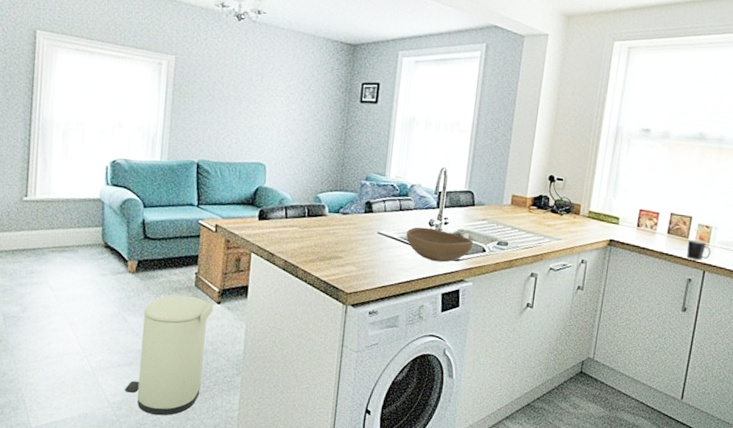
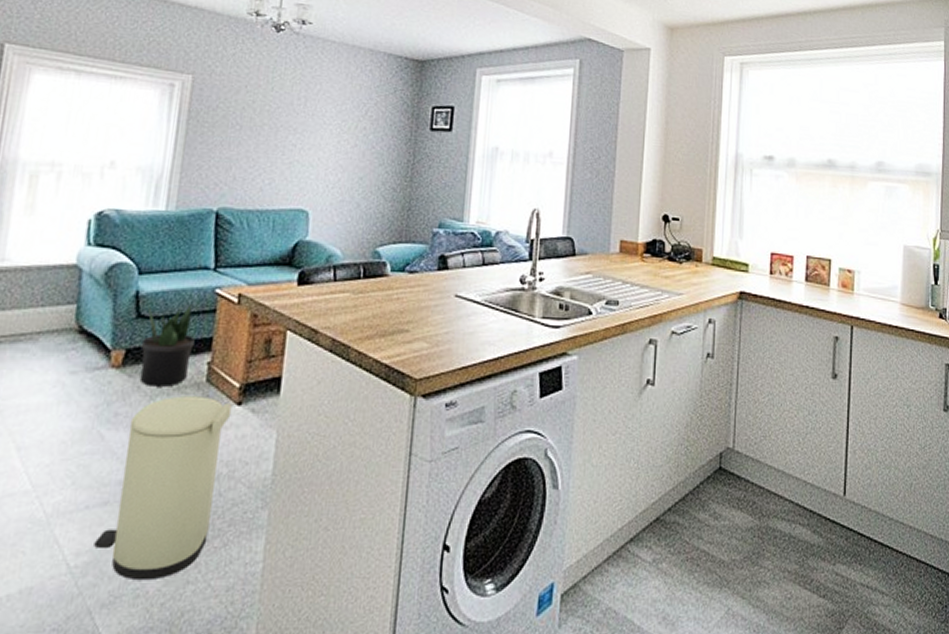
planter: none [148,229,186,288] -> present [139,304,195,387]
bowl: present [406,227,473,263] -> none [491,285,576,331]
mug: present [686,239,711,261] -> none [829,287,857,314]

